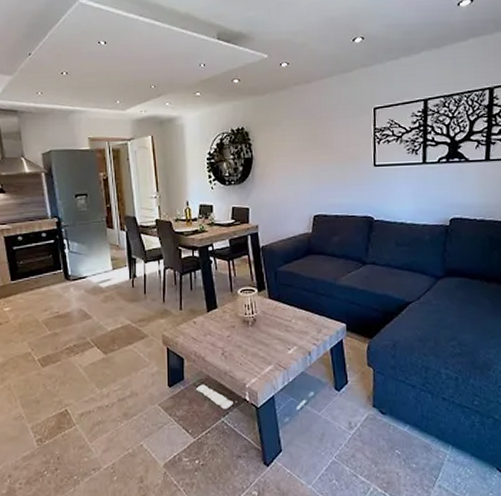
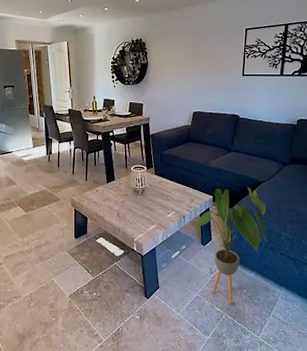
house plant: none [323,310,422,470] -> present [194,187,267,303]

